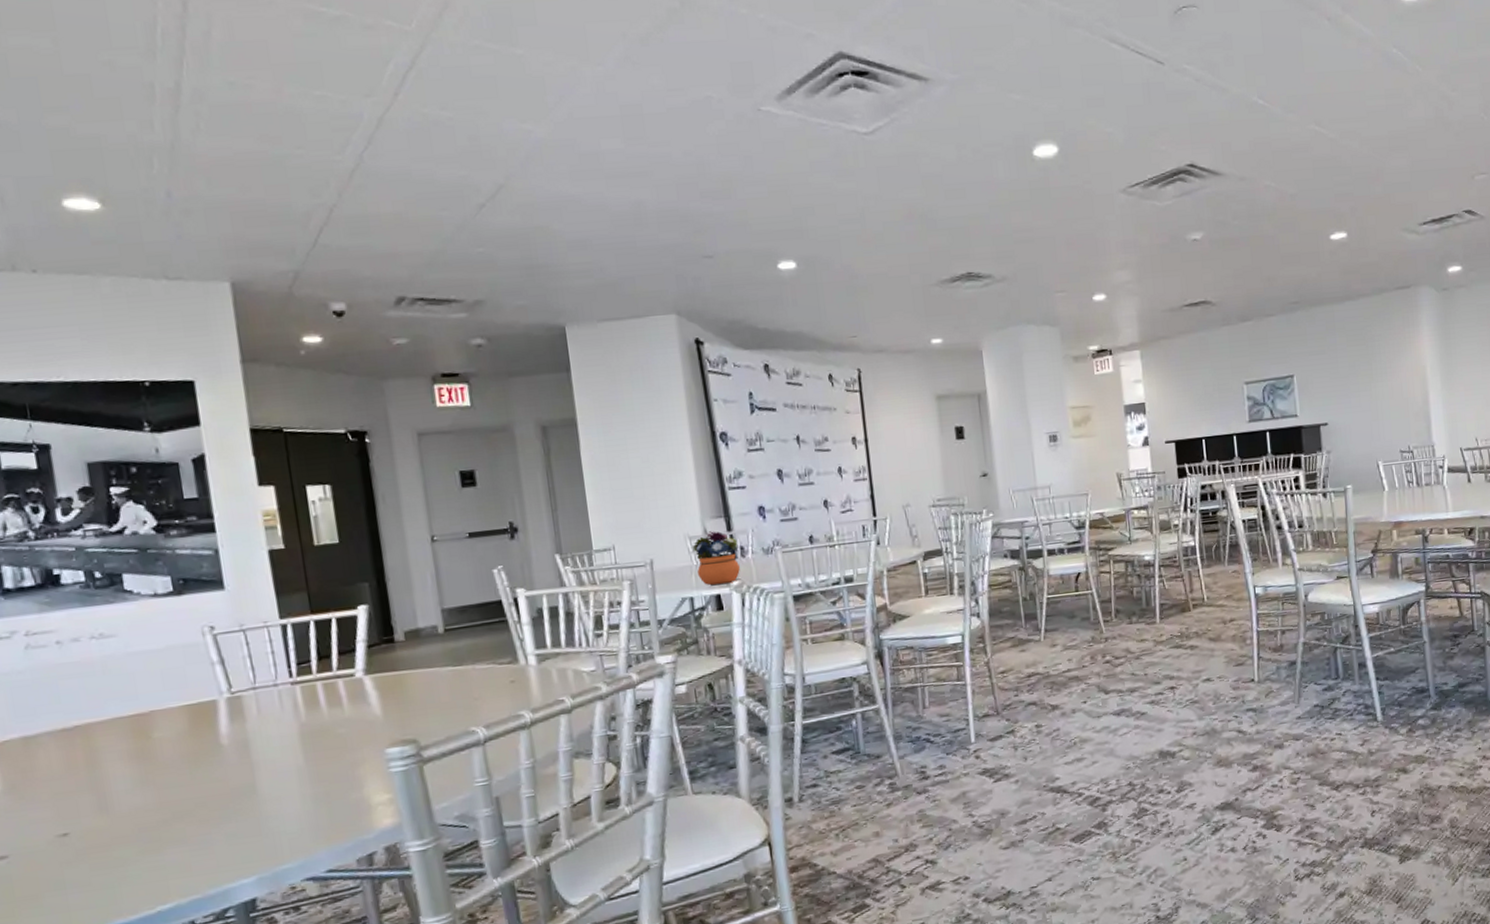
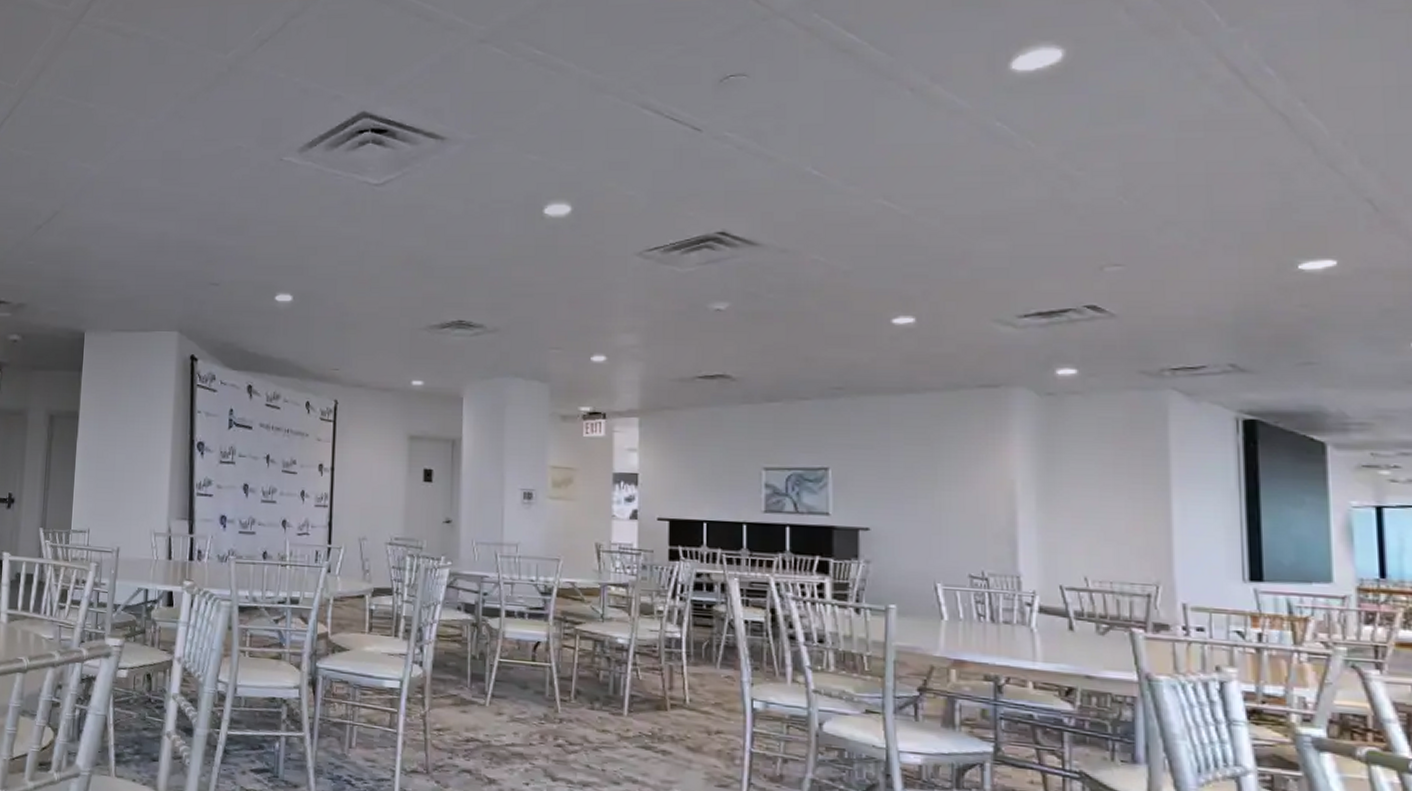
flower arrangement: present [692,531,740,586] -> none [155,531,197,583]

